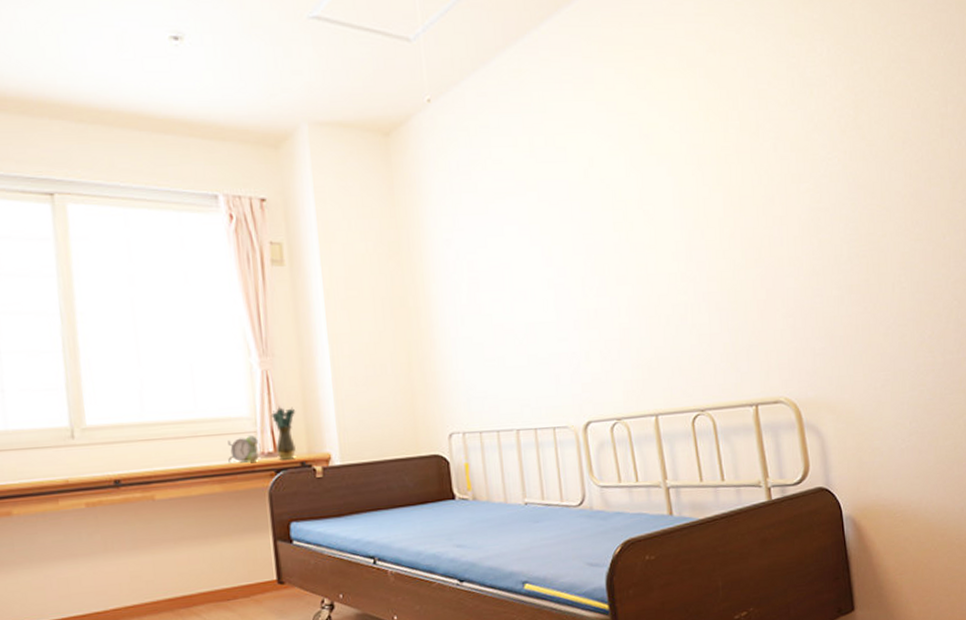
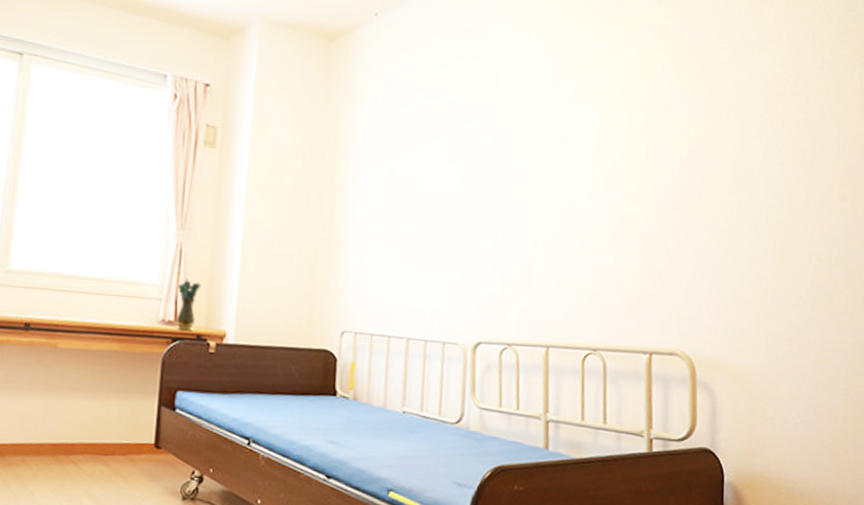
alarm clock: present [228,436,261,463] -> none [131,302,163,329]

